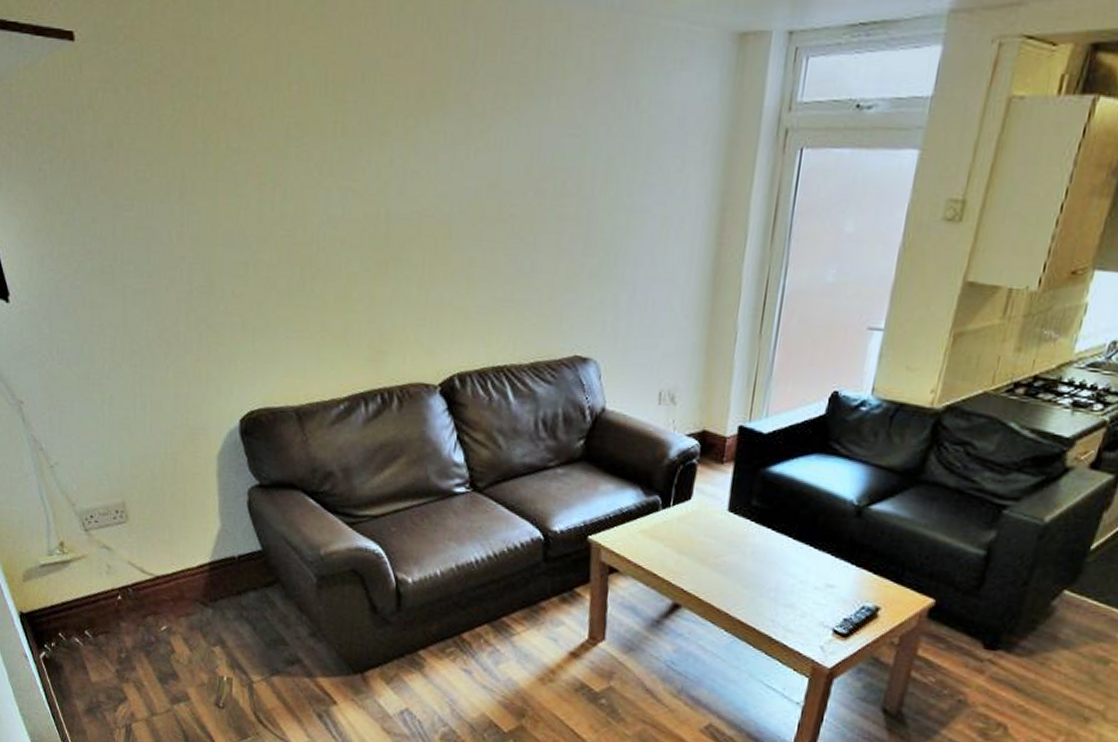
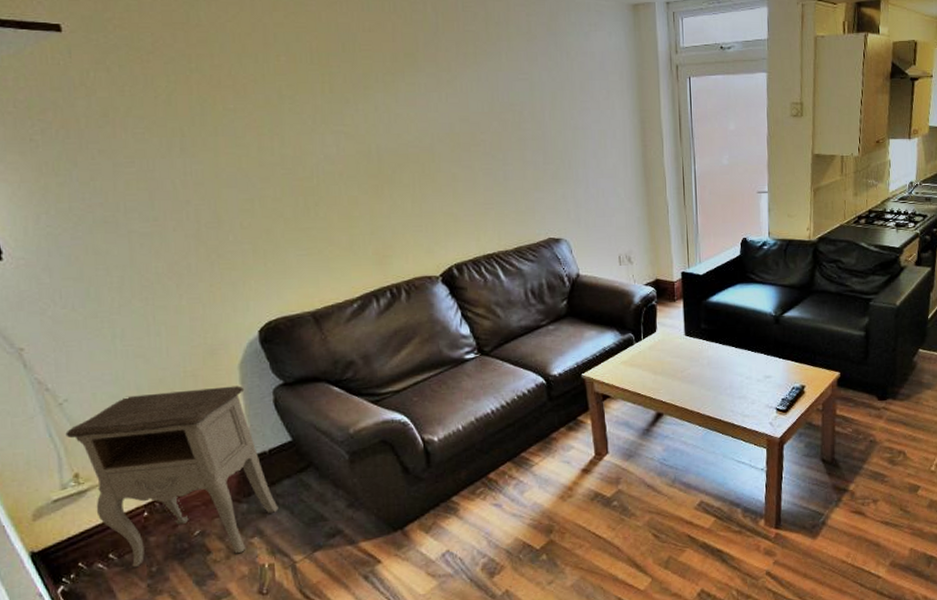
nightstand: none [55,469,242,660] -> present [65,386,279,568]

